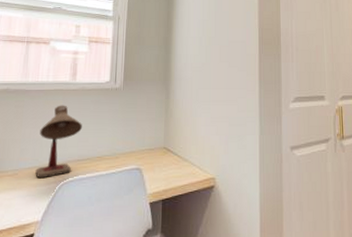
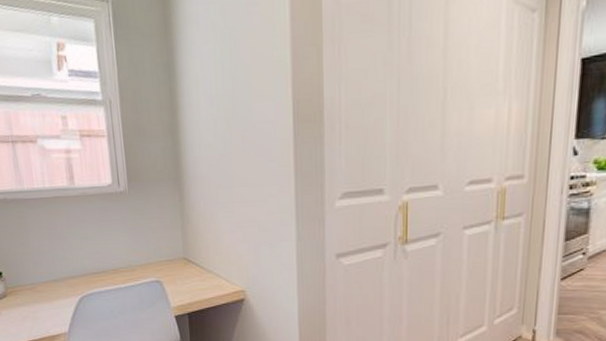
desk lamp: present [35,105,82,179] -> none [48,214,91,292]

